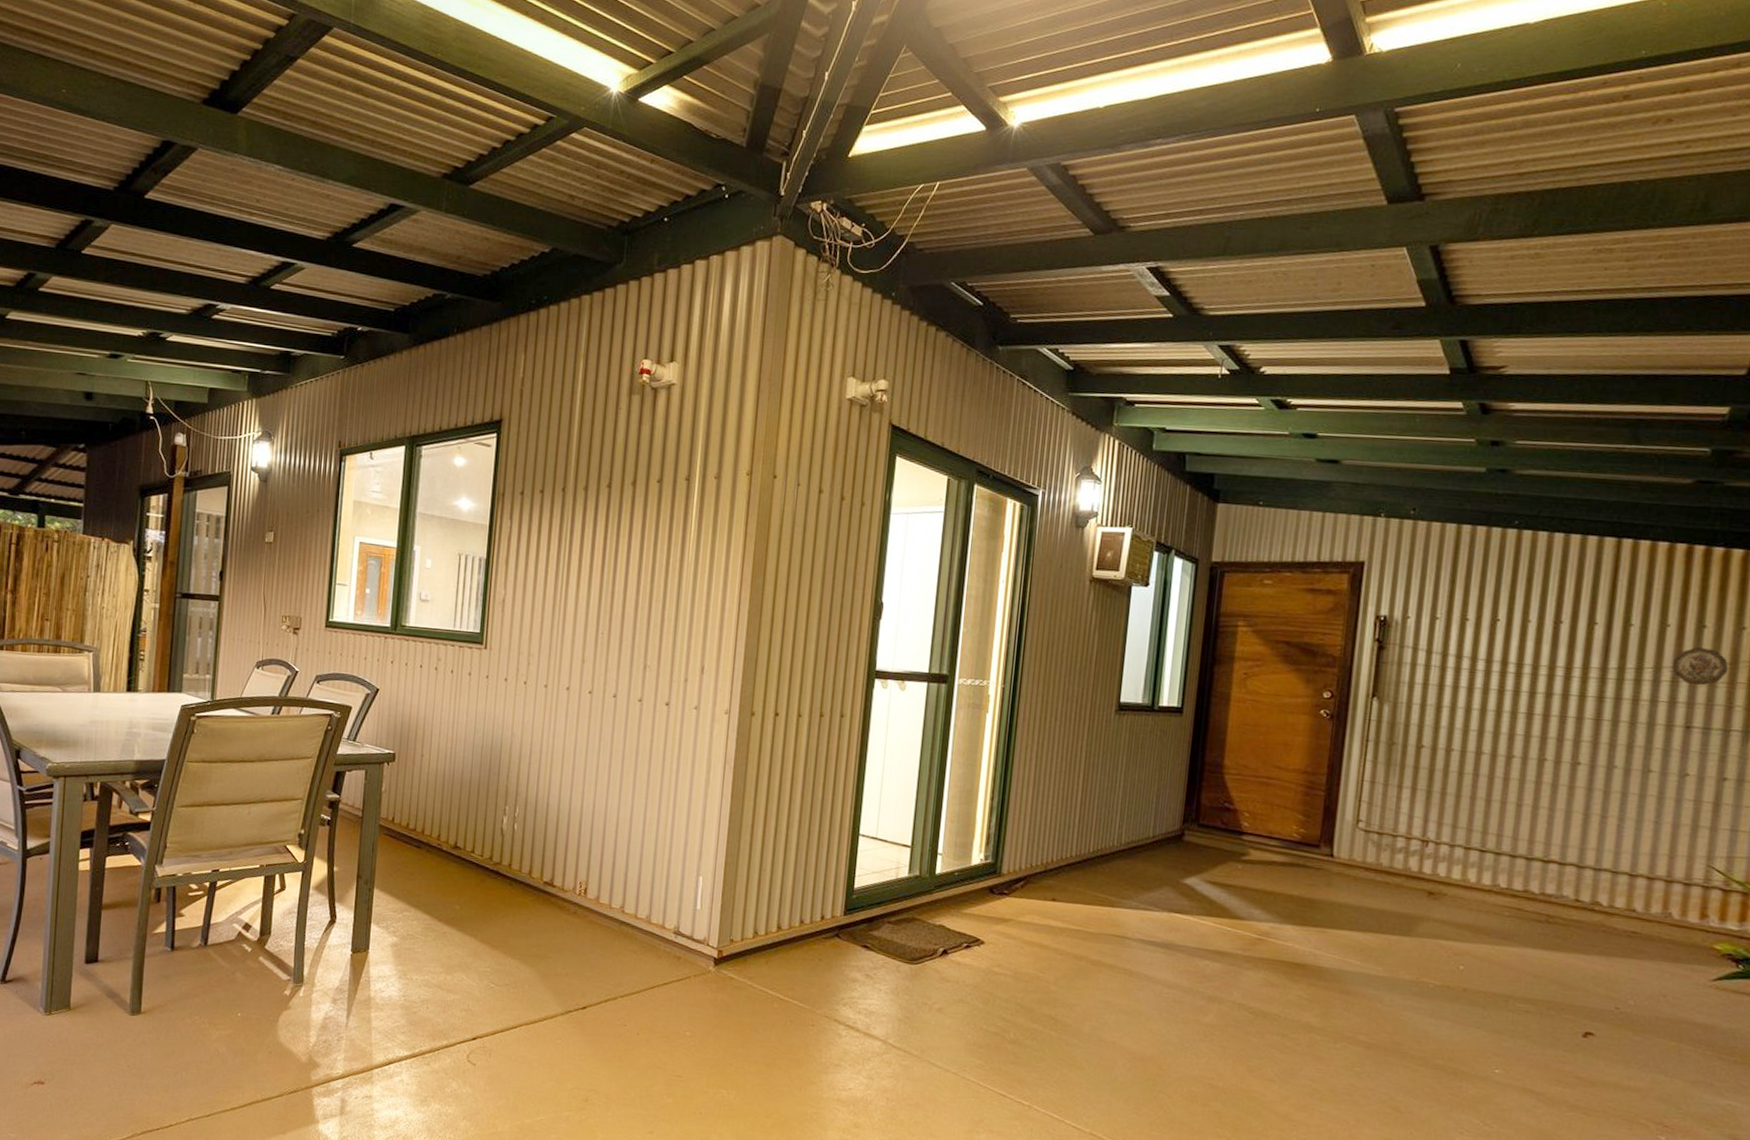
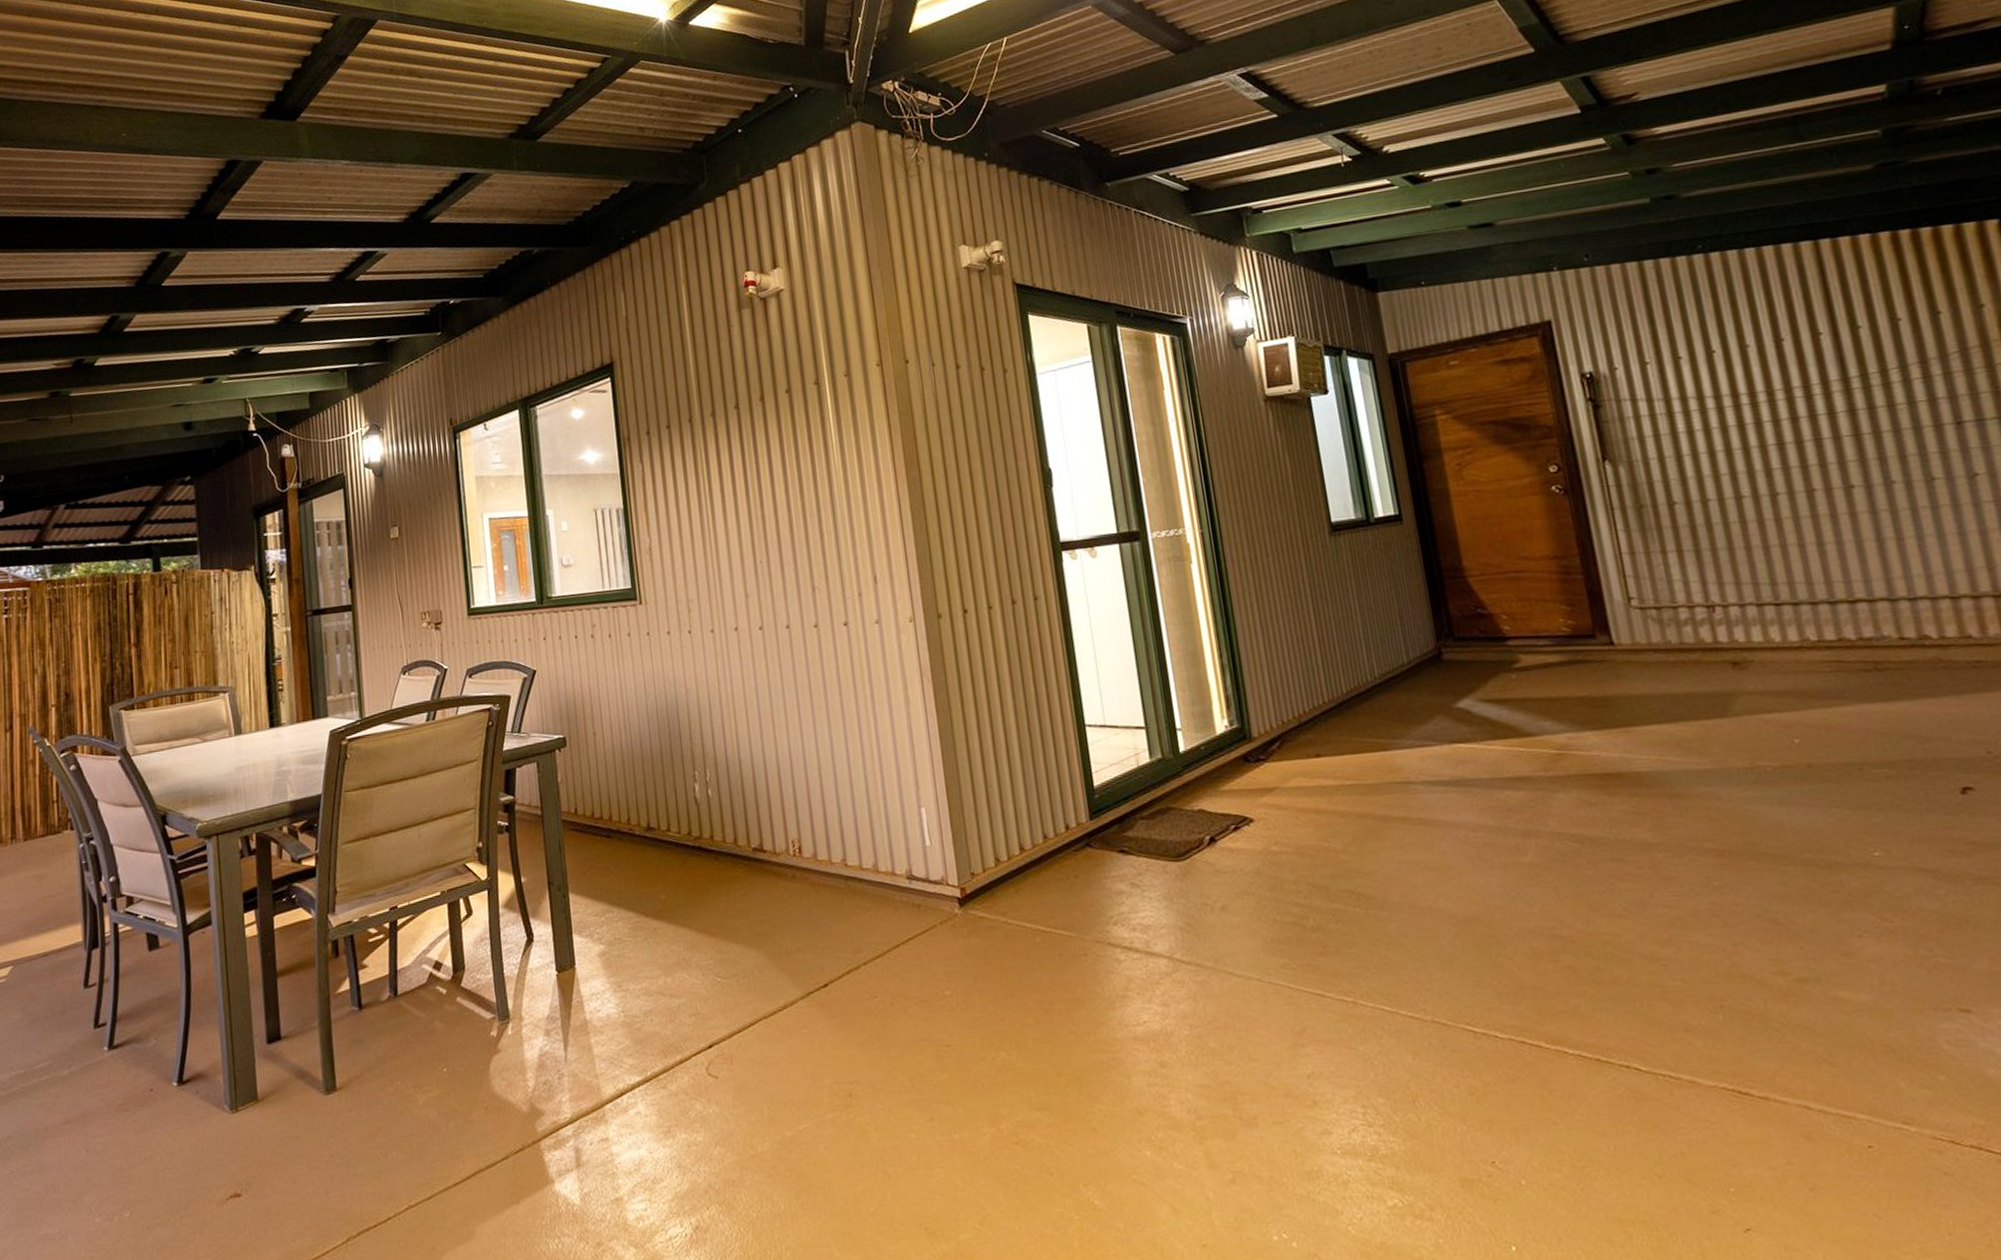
decorative plate: present [1672,646,1729,686] -> none [1917,334,1982,377]

